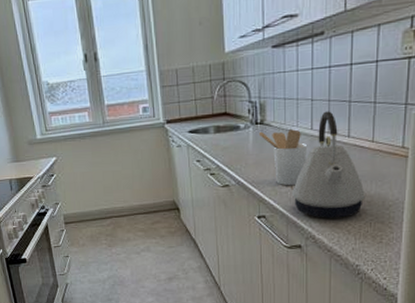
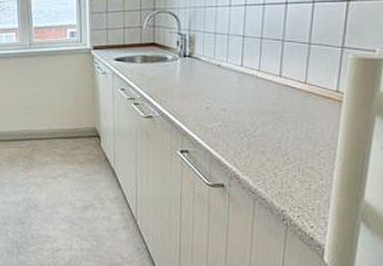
utensil holder: present [258,129,308,186] -> none [186,64,237,122]
kettle: present [292,111,365,218] -> none [218,49,295,160]

